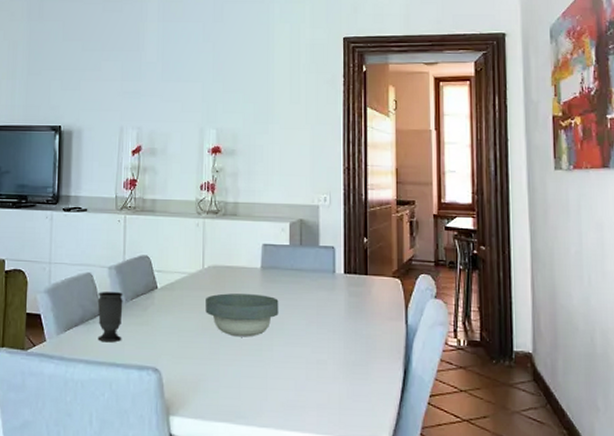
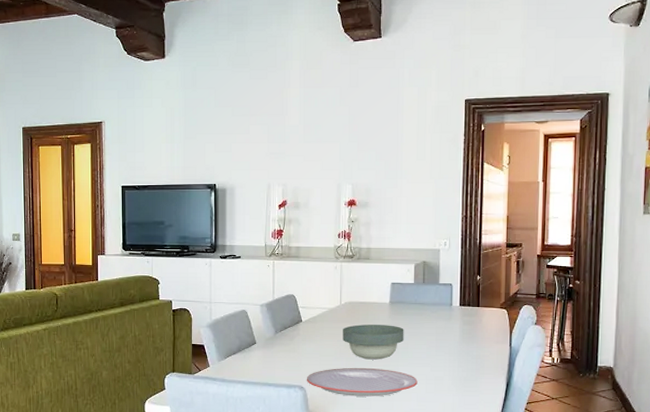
cup: present [97,292,123,342] -> none [251,325,273,366]
plate: none [161,346,296,384] -> present [306,367,418,397]

